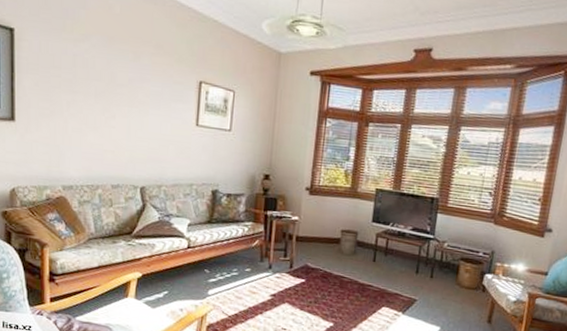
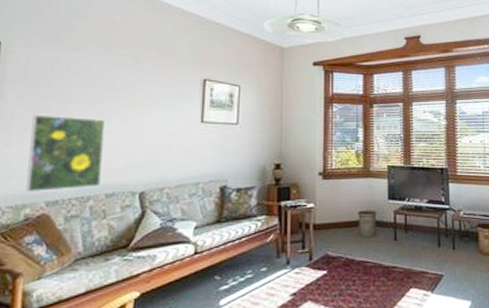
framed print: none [46,103,109,178] -> present [26,114,105,192]

